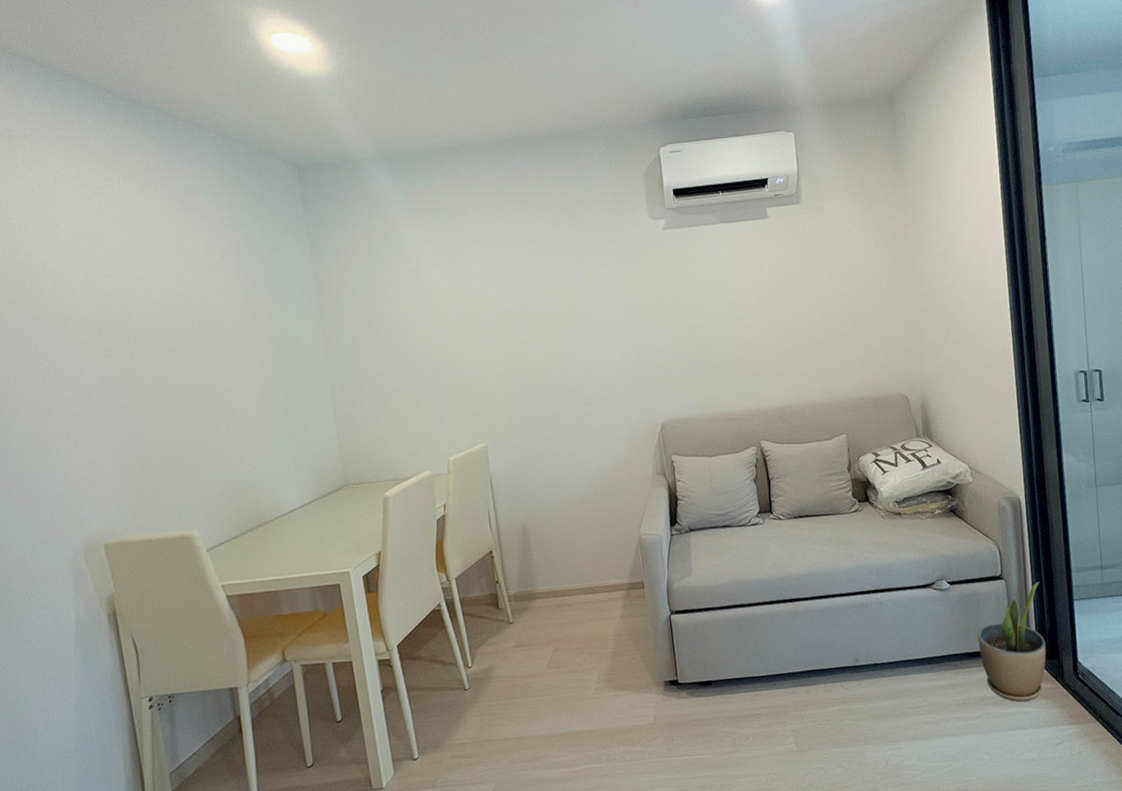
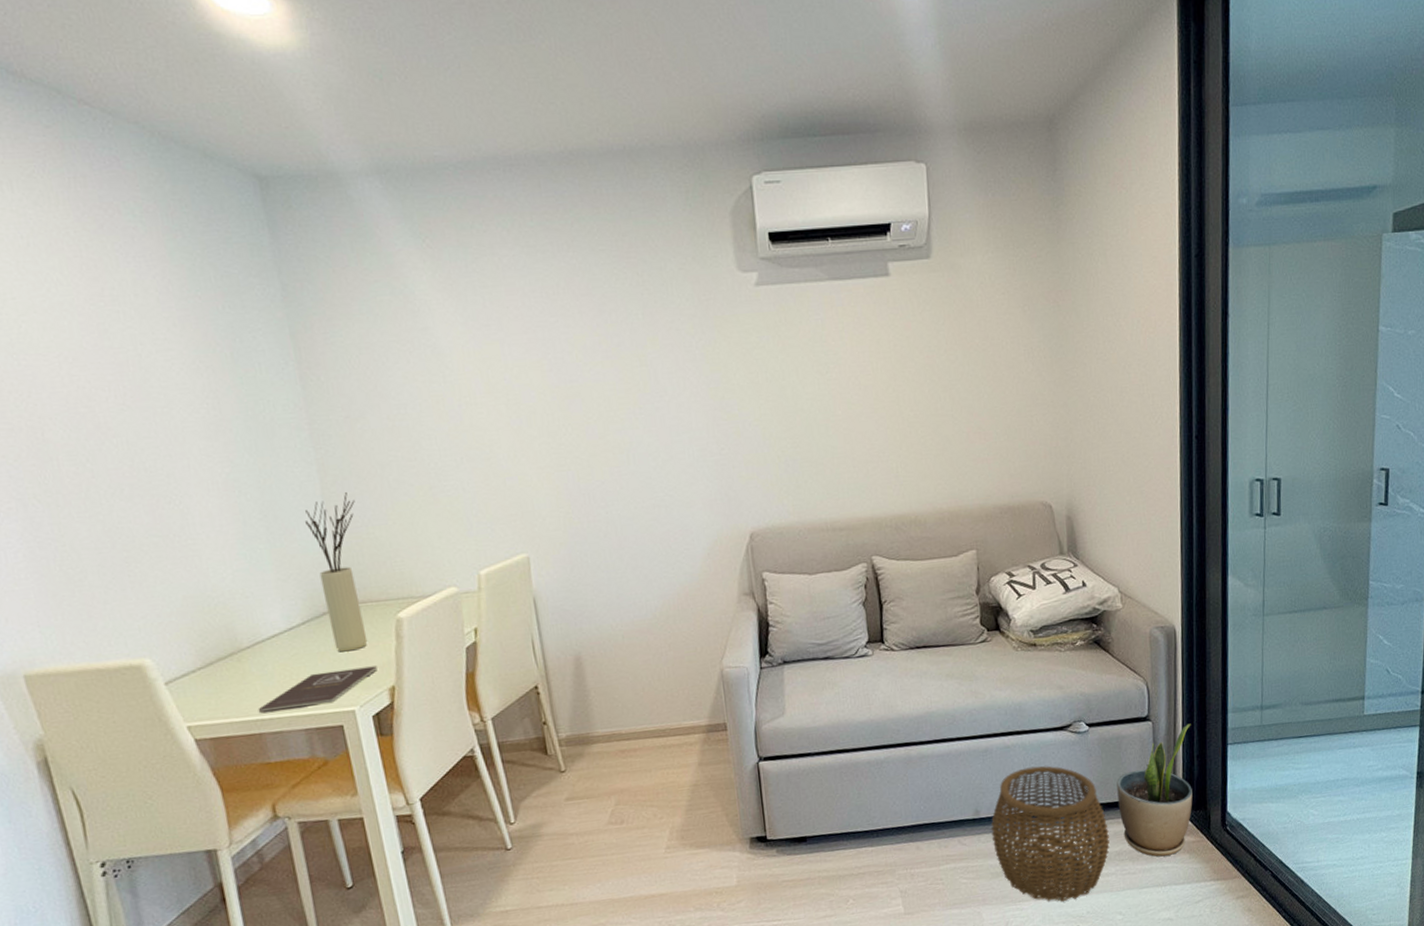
book: none [275,535,368,574] -> present [257,666,377,713]
vase: none [318,397,362,524] -> present [304,492,368,653]
woven basket: none [869,619,975,742] -> present [991,766,1110,902]

